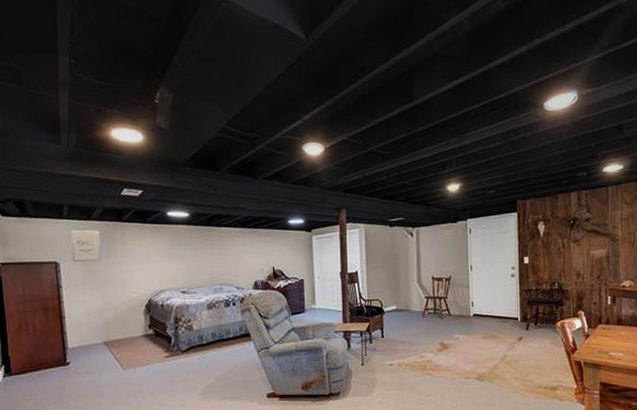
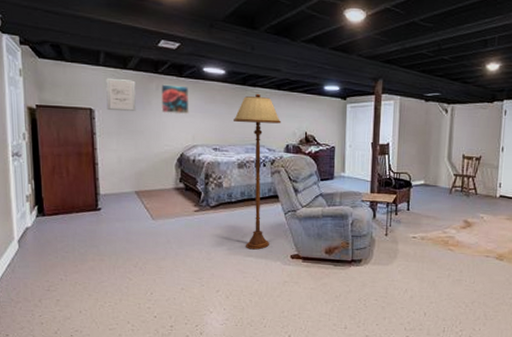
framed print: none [125,231,155,261] -> present [160,84,189,115]
floor lamp: none [200,233,249,392] -> present [234,93,282,250]

